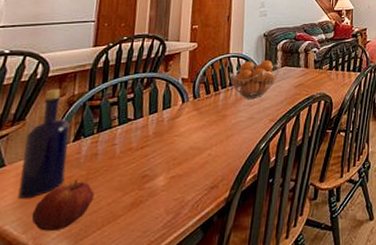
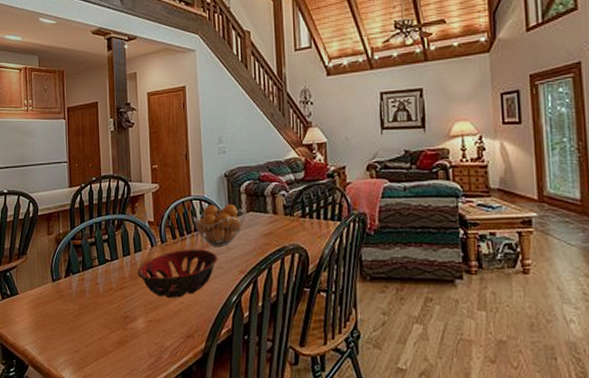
bottle: present [18,89,70,199] -> none [29,227,63,325]
apple: present [31,180,94,232] -> none [43,313,87,357]
decorative bowl: none [163,102,250,153] -> present [137,249,218,299]

